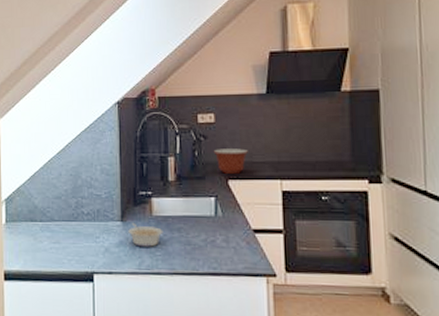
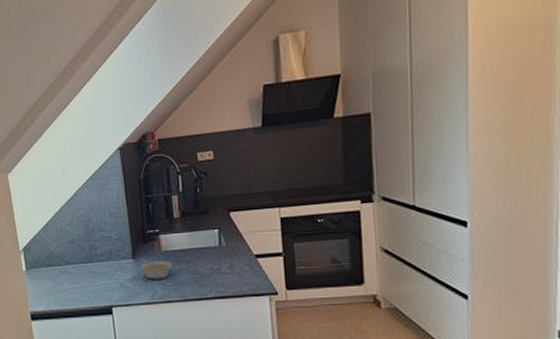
mixing bowl: present [213,148,248,174] -> none [214,181,247,207]

